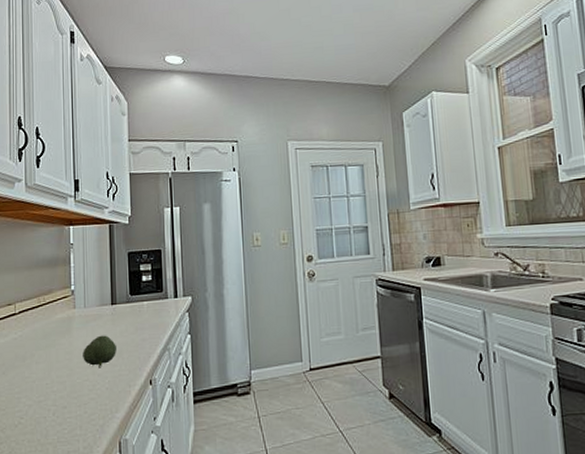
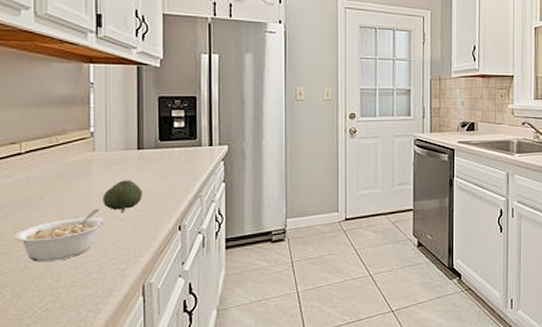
legume: none [10,364,85,419] -> present [14,208,104,263]

